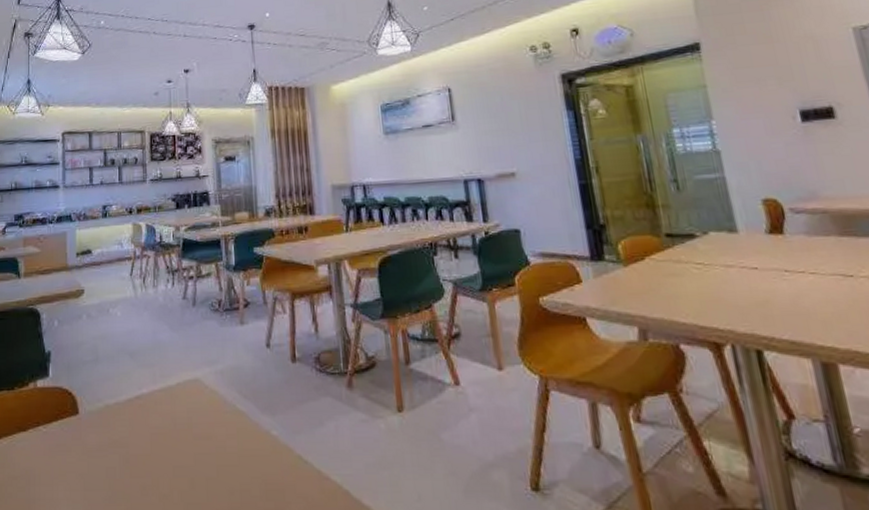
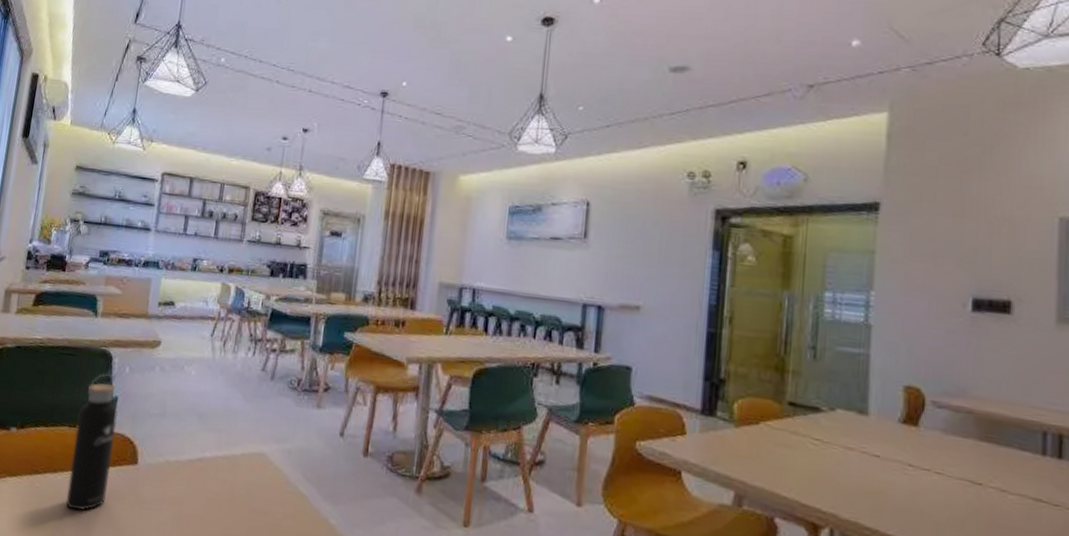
water bottle: none [14,330,53,473] -> present [65,373,118,511]

